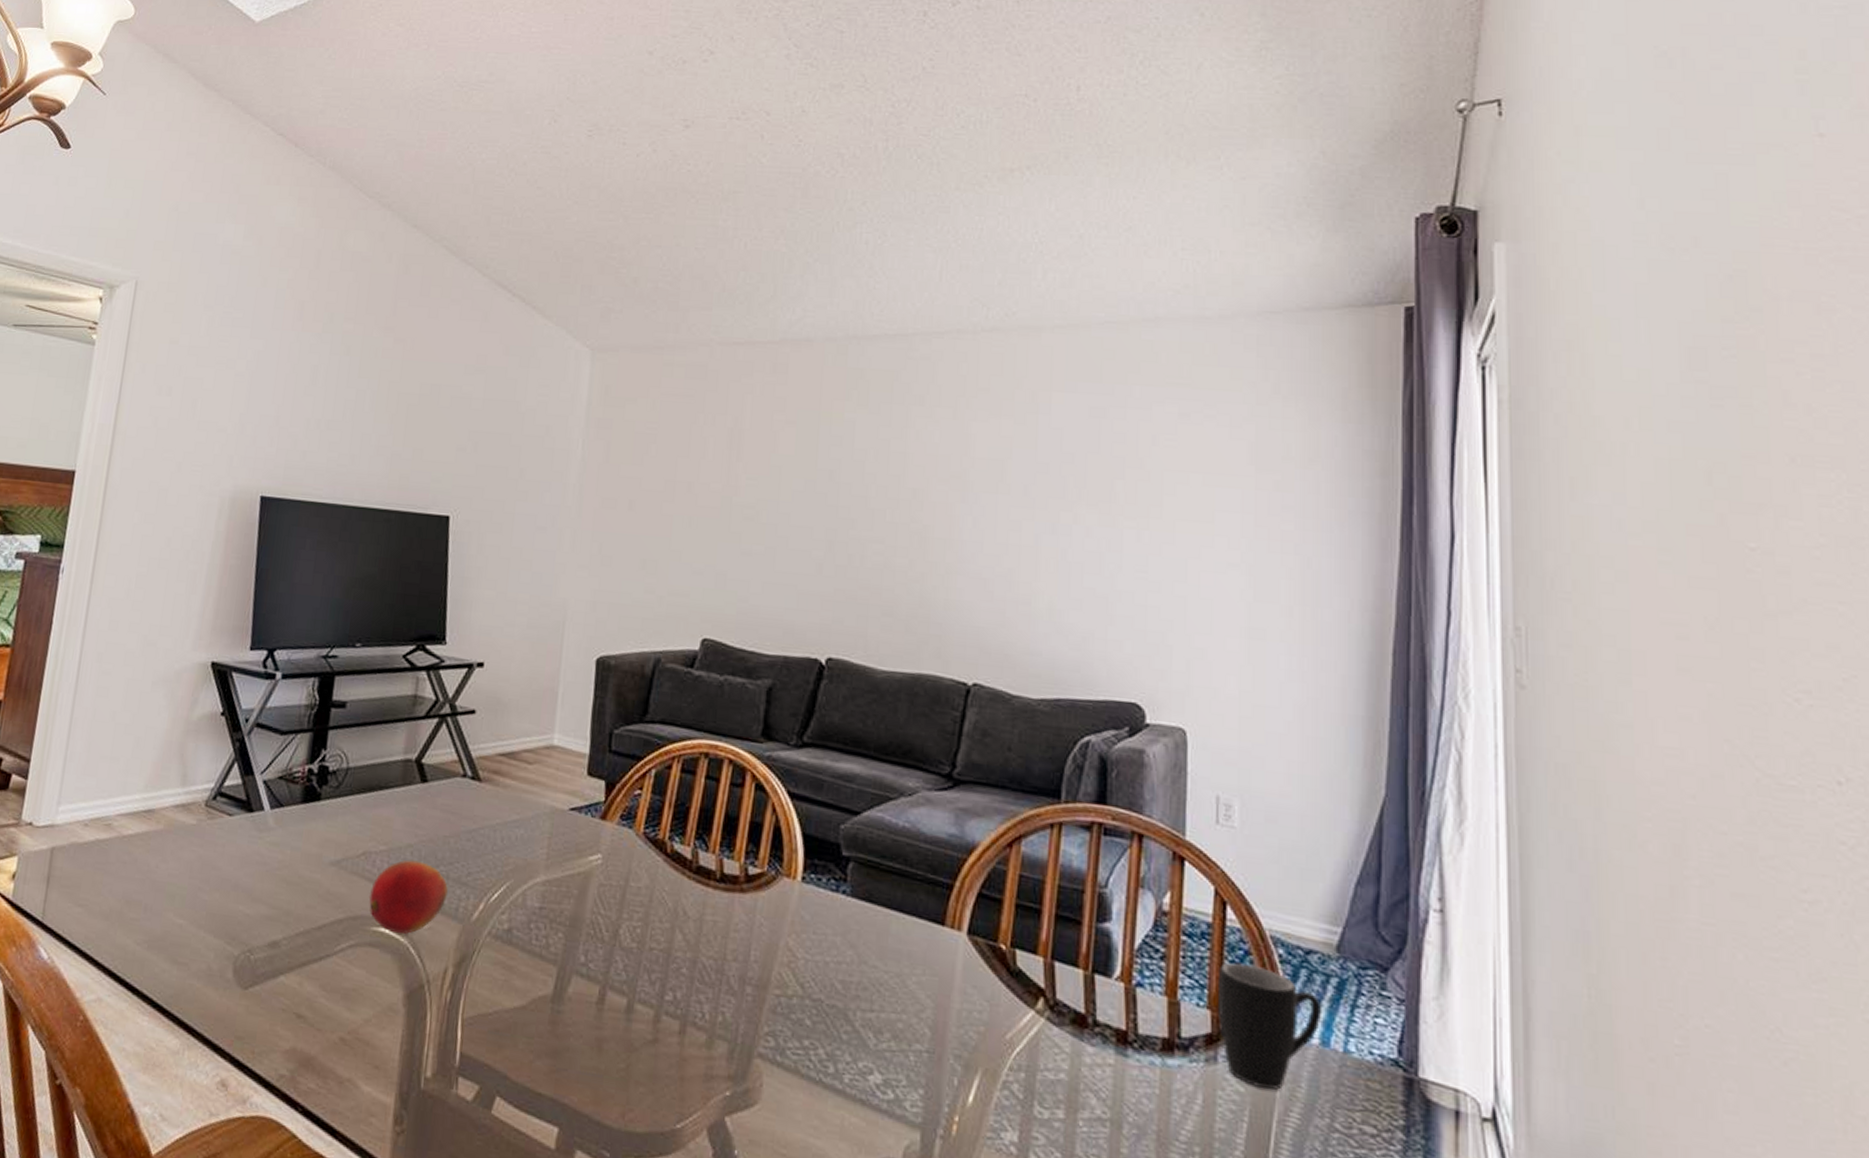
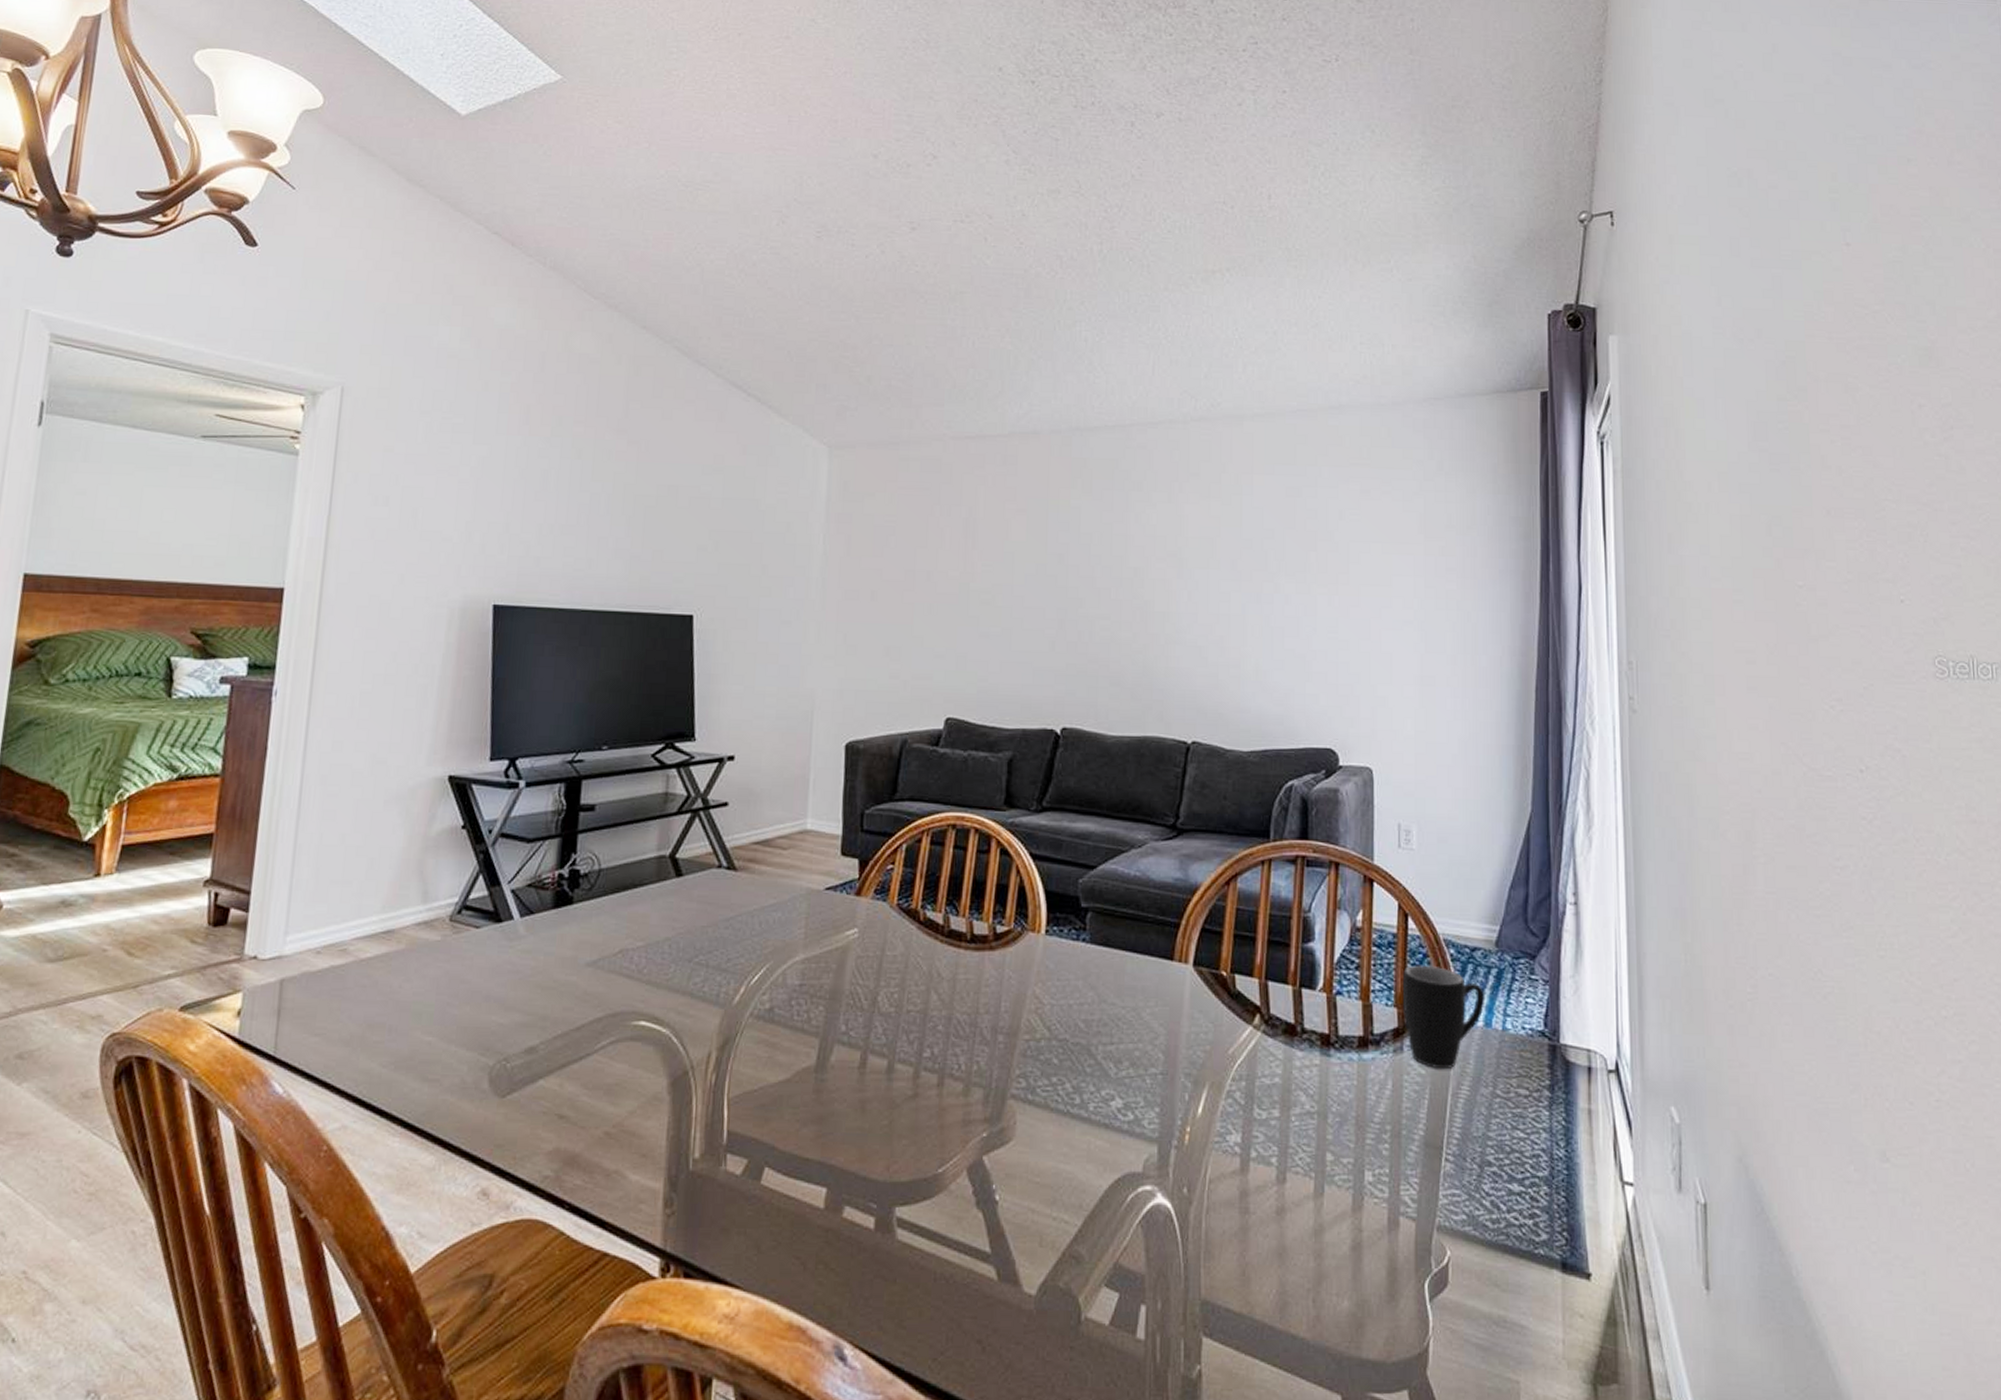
fruit: present [368,859,448,934] -> none [627,953,708,1026]

